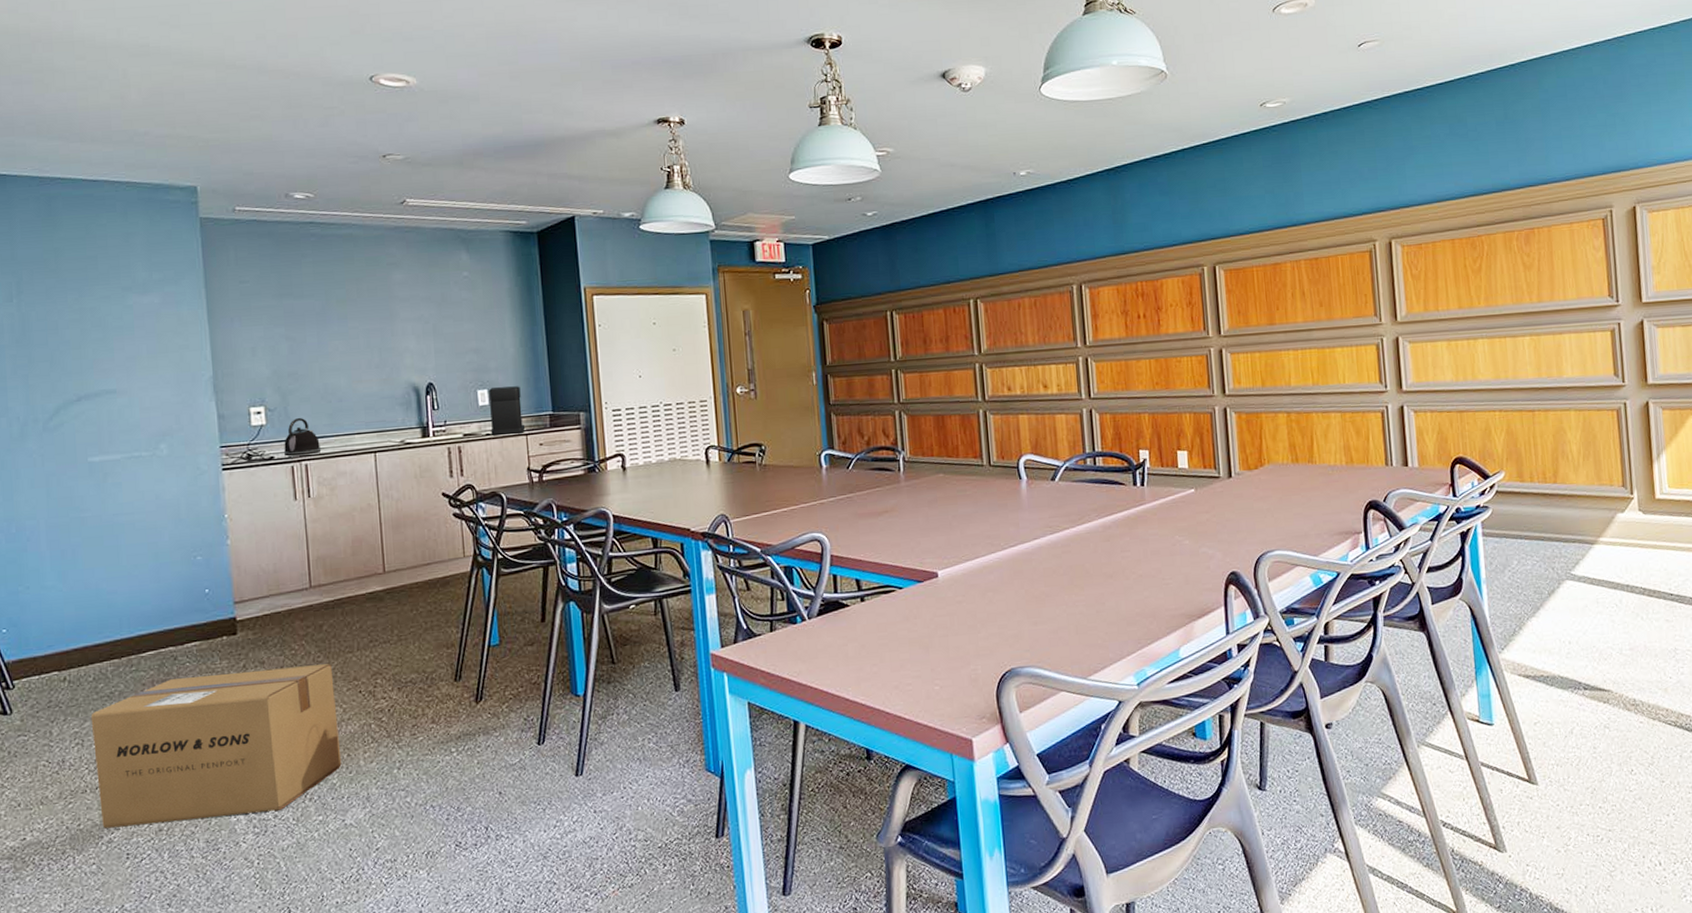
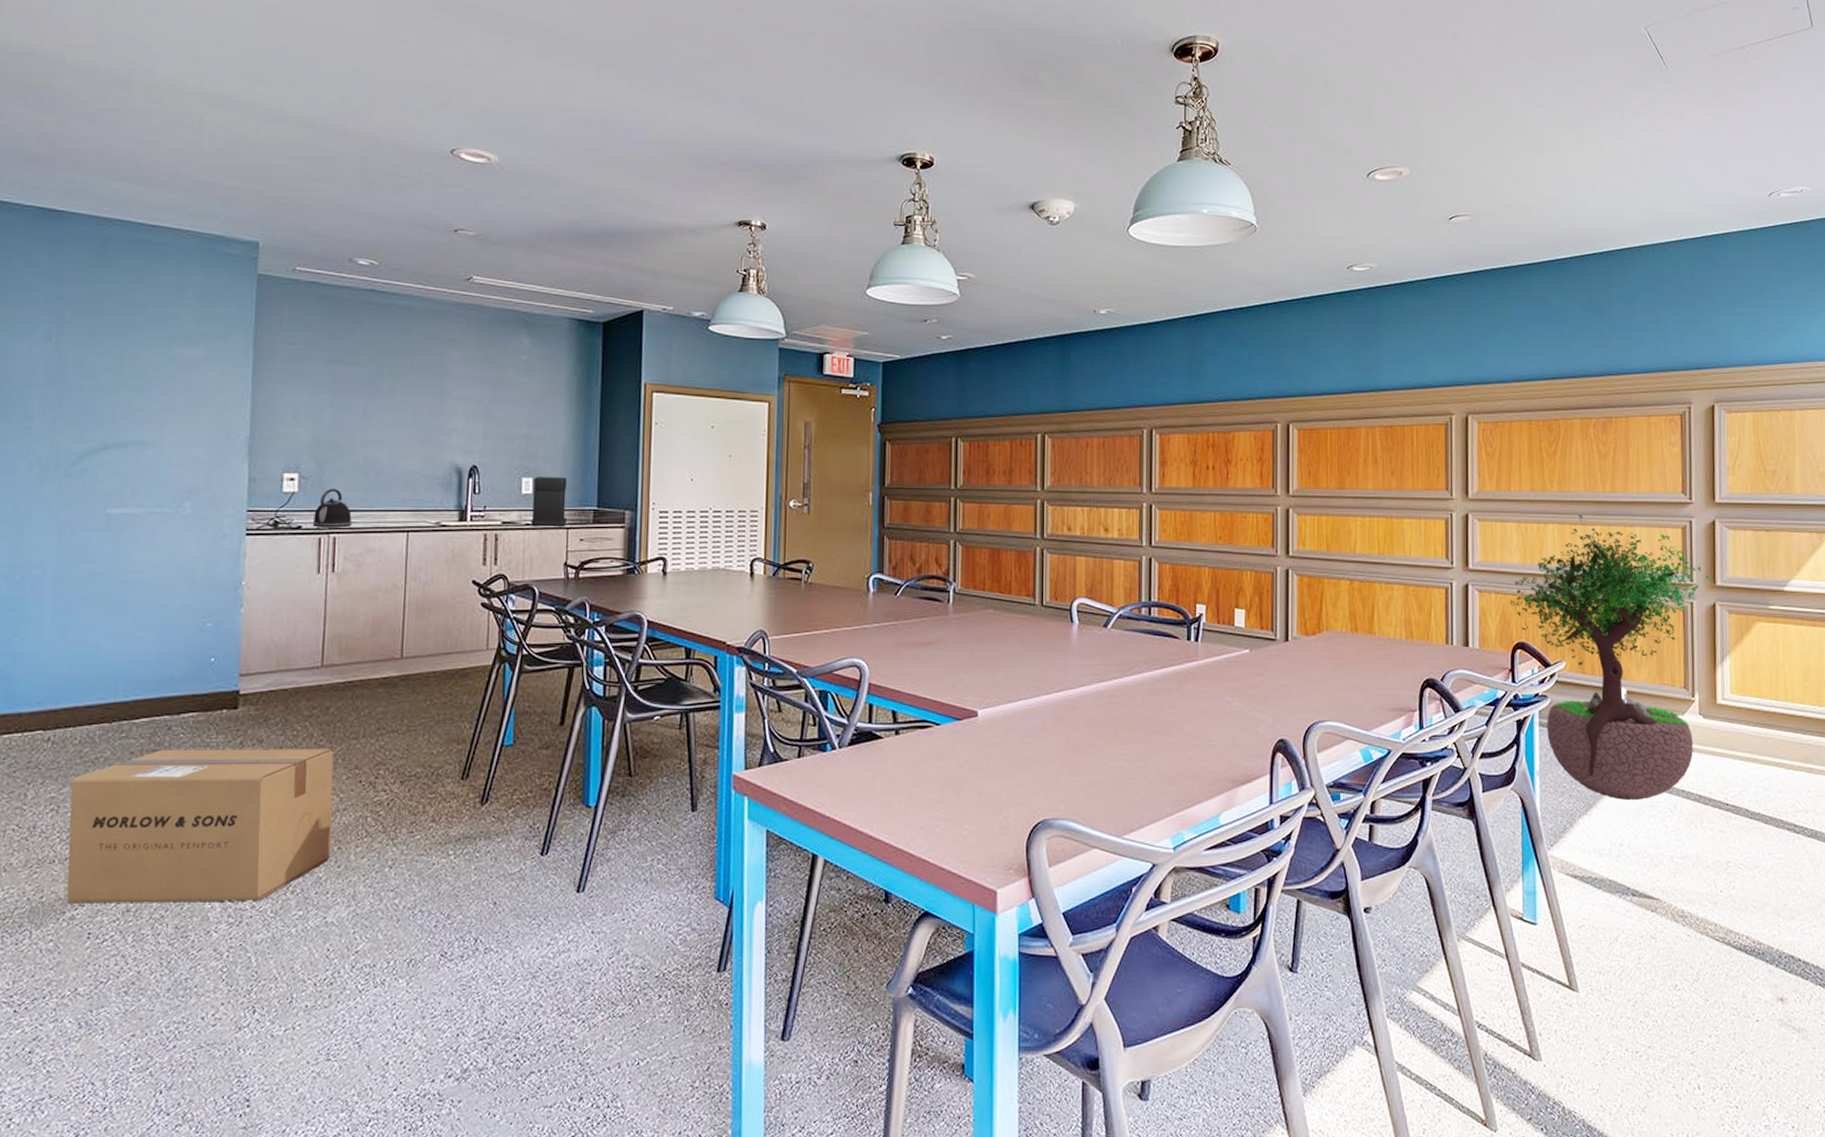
potted tree: none [1445,327,1643,600] -> present [1509,514,1711,801]

